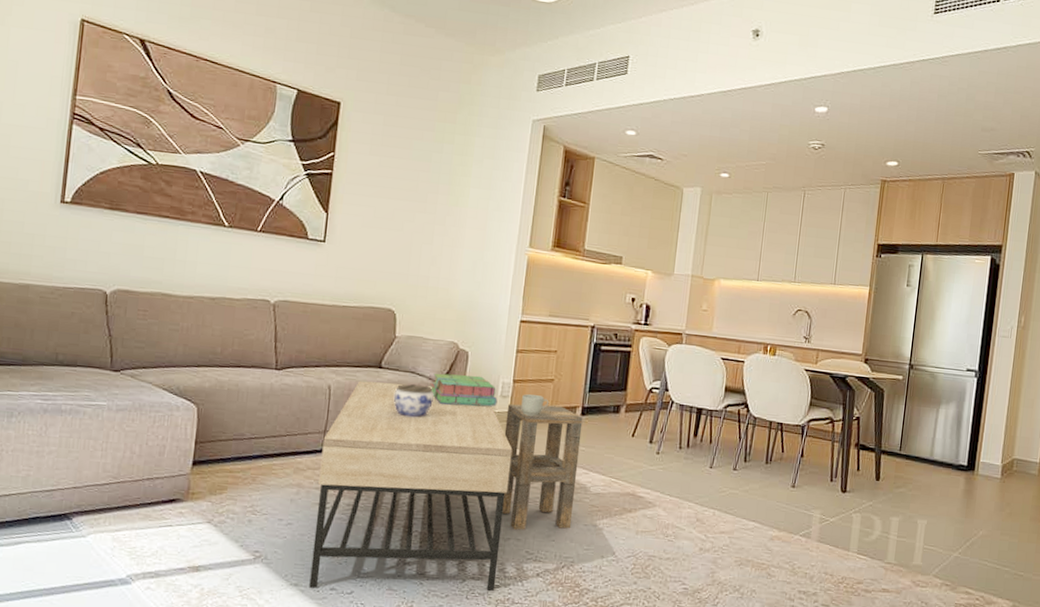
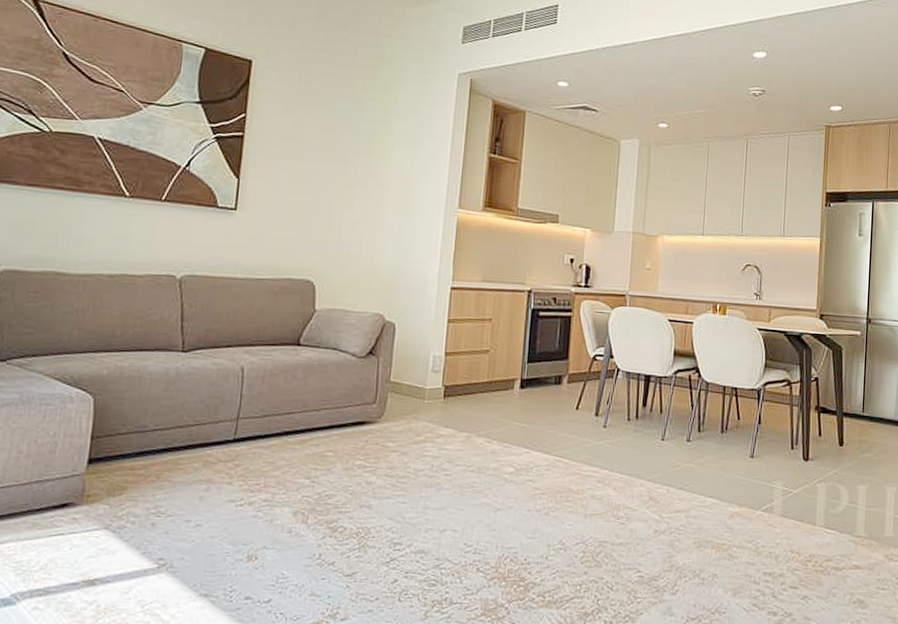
coffee table: present [309,381,513,592] -> none [221,360,446,599]
jar: present [393,383,434,418] -> none [313,361,358,399]
stack of books: present [430,373,498,407] -> none [354,348,429,383]
side table: present [502,403,583,531] -> none [436,378,523,521]
mug: present [521,394,550,417] -> none [454,368,485,392]

